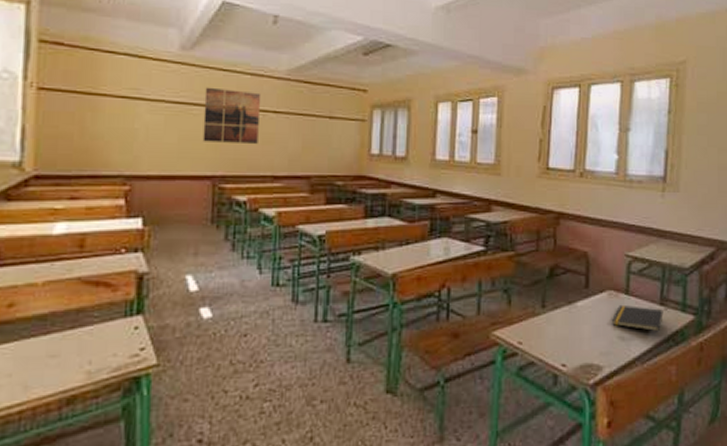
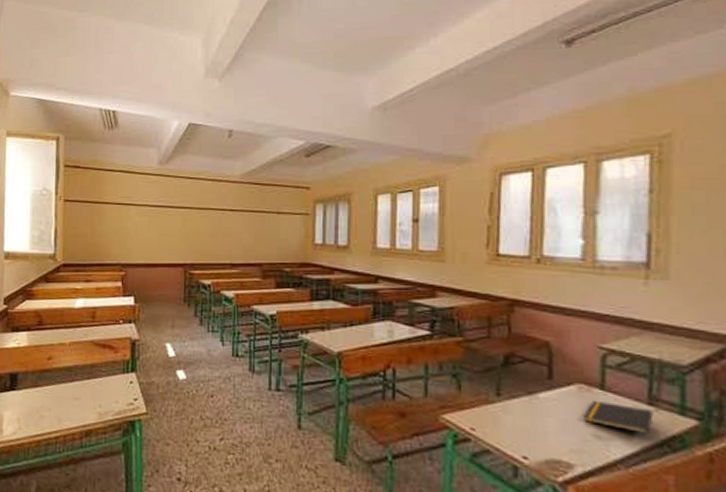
wall art: present [202,87,262,144] -> none [176,192,221,237]

